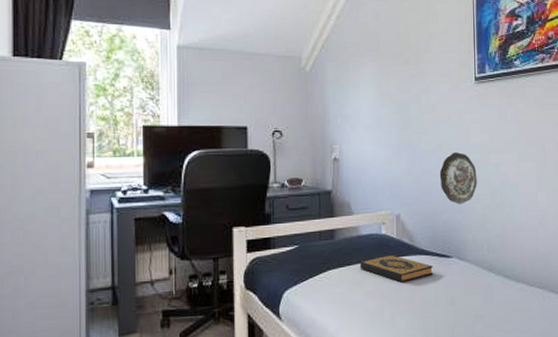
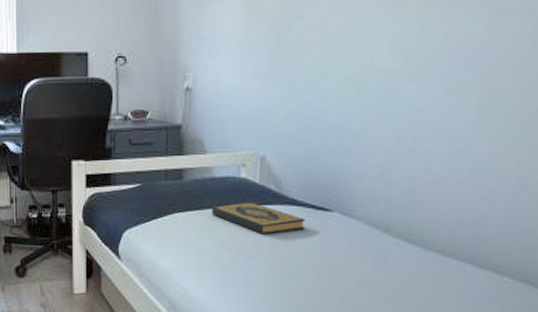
decorative plate: present [439,151,477,204] -> none [323,80,379,147]

